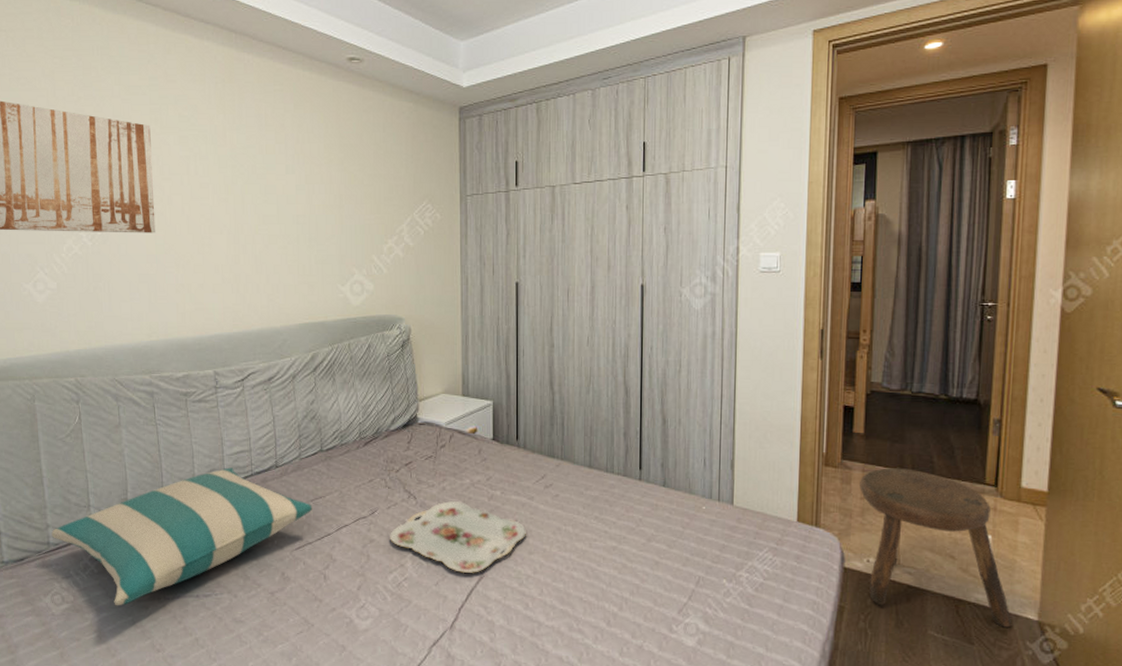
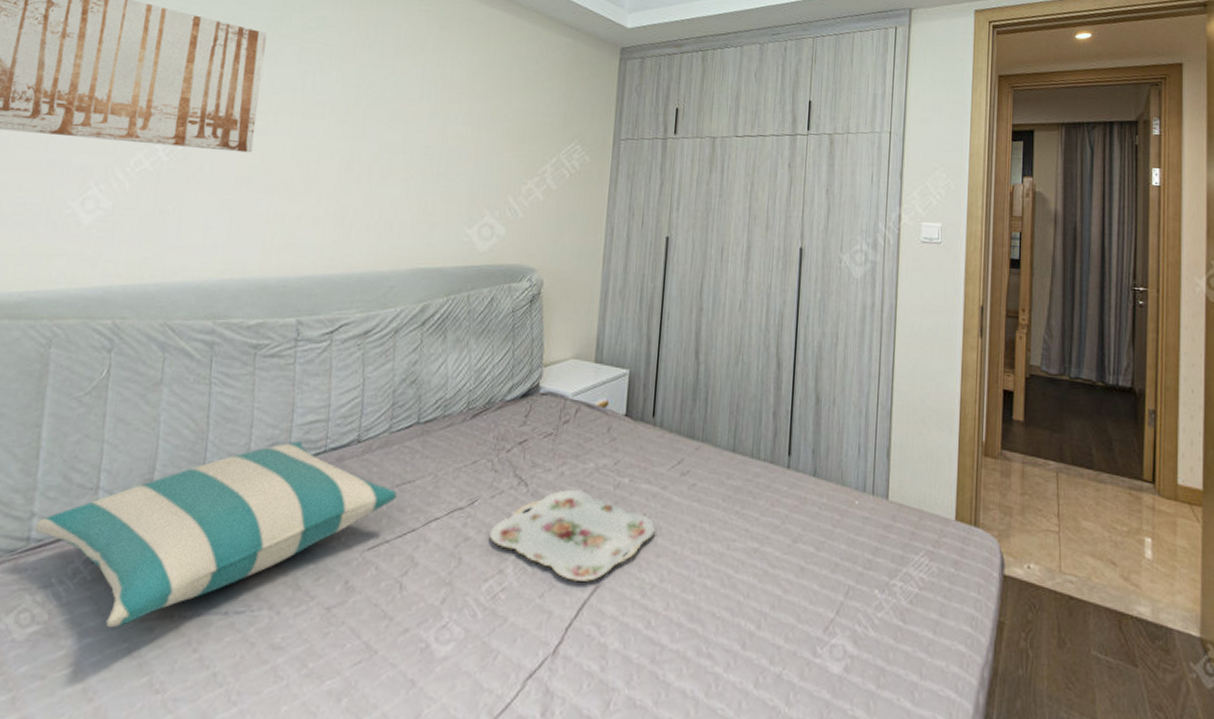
stool: present [860,468,1012,628] -> none [1019,460,1175,646]

